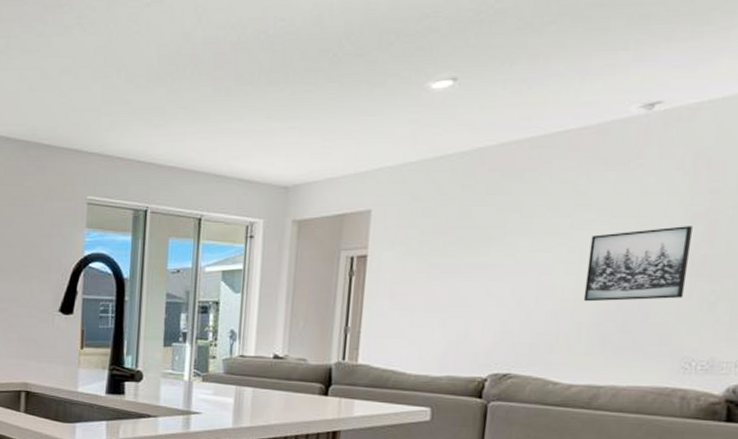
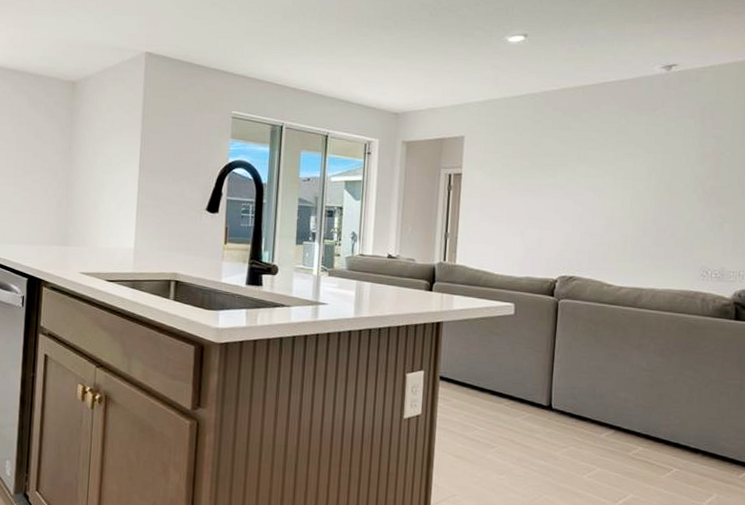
wall art: present [583,226,693,302] -> none [627,162,703,220]

